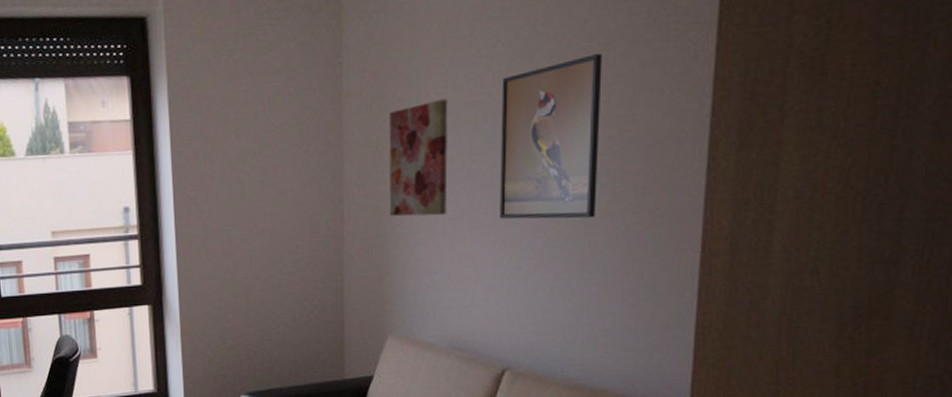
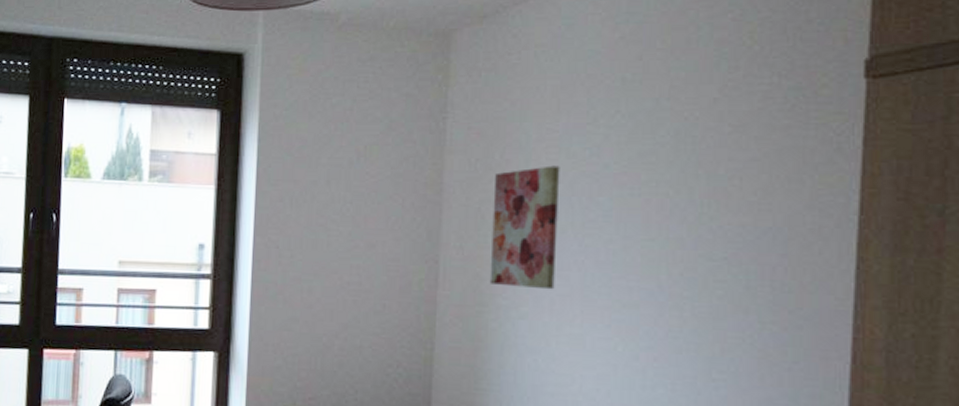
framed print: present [499,54,602,219] -> none [615,135,733,311]

